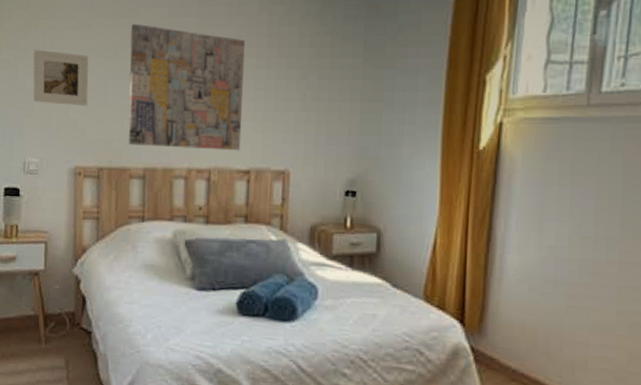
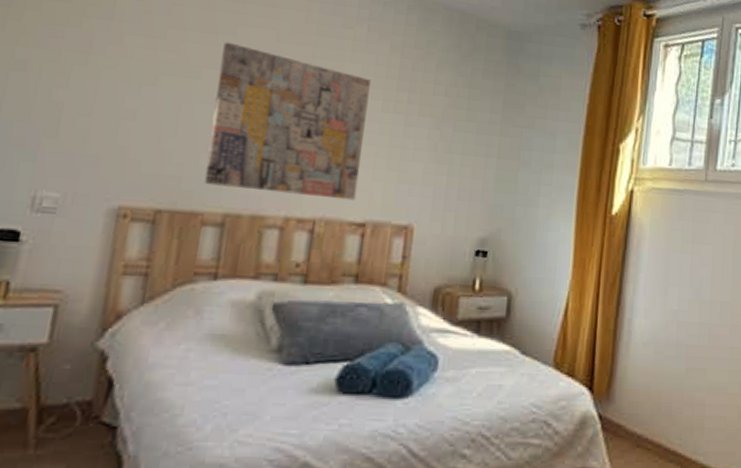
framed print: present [33,49,89,106] -> none [61,53,158,132]

